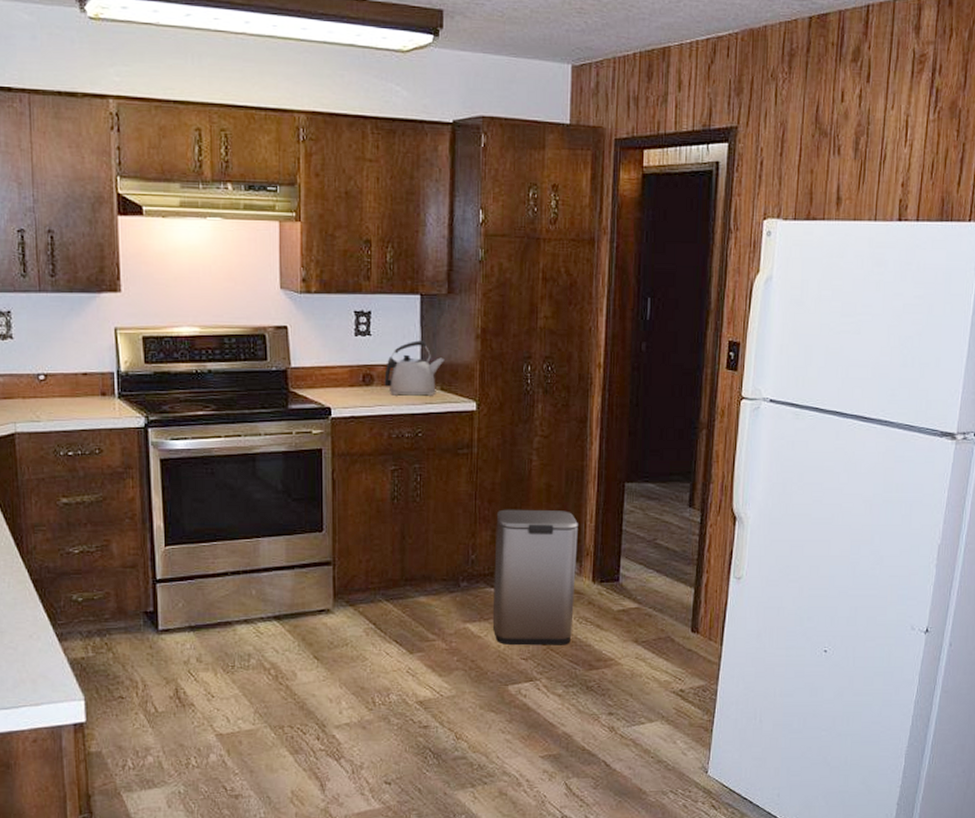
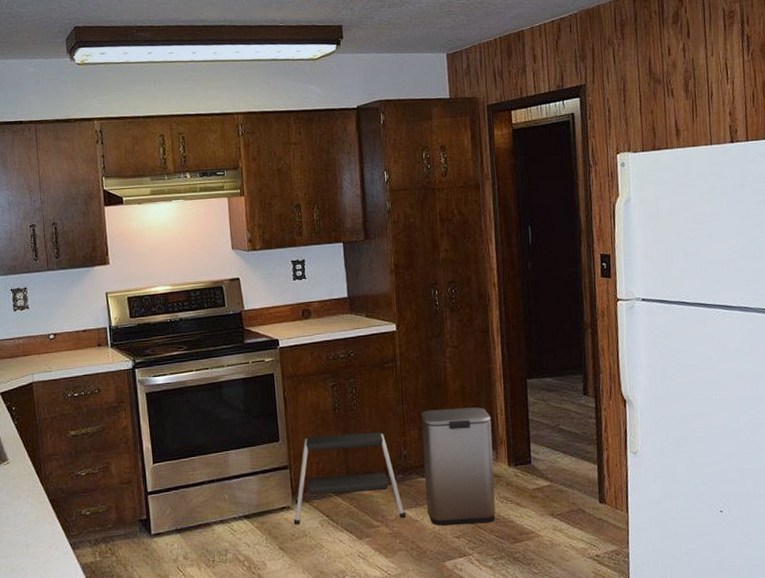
step stool: none [333,529,467,633] -> present [293,432,406,525]
kettle: present [384,340,445,396] -> none [319,278,367,325]

